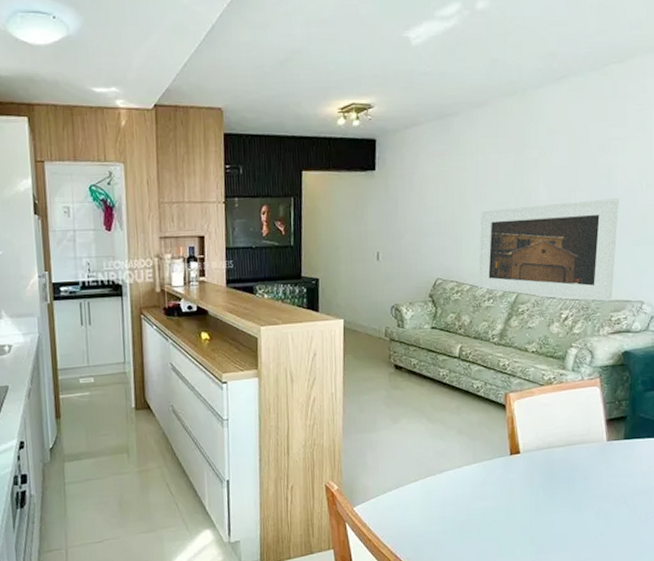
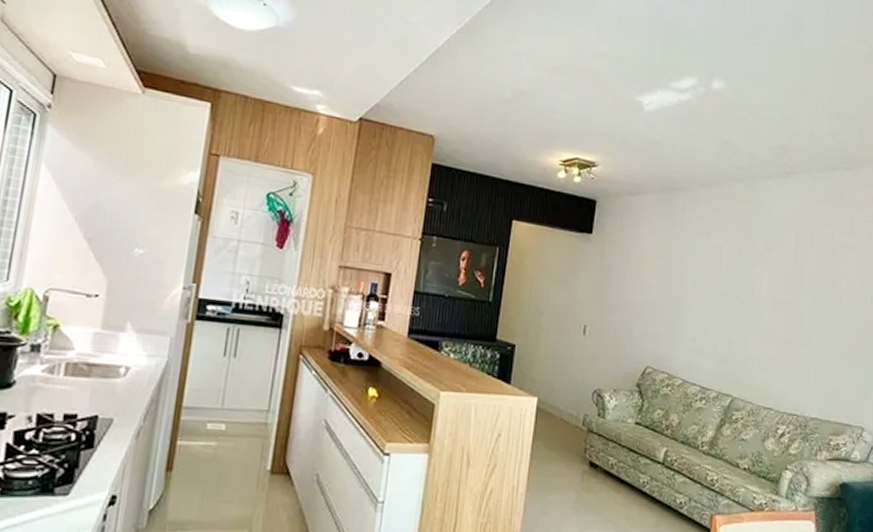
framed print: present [477,198,619,301] -> none [690,298,843,422]

